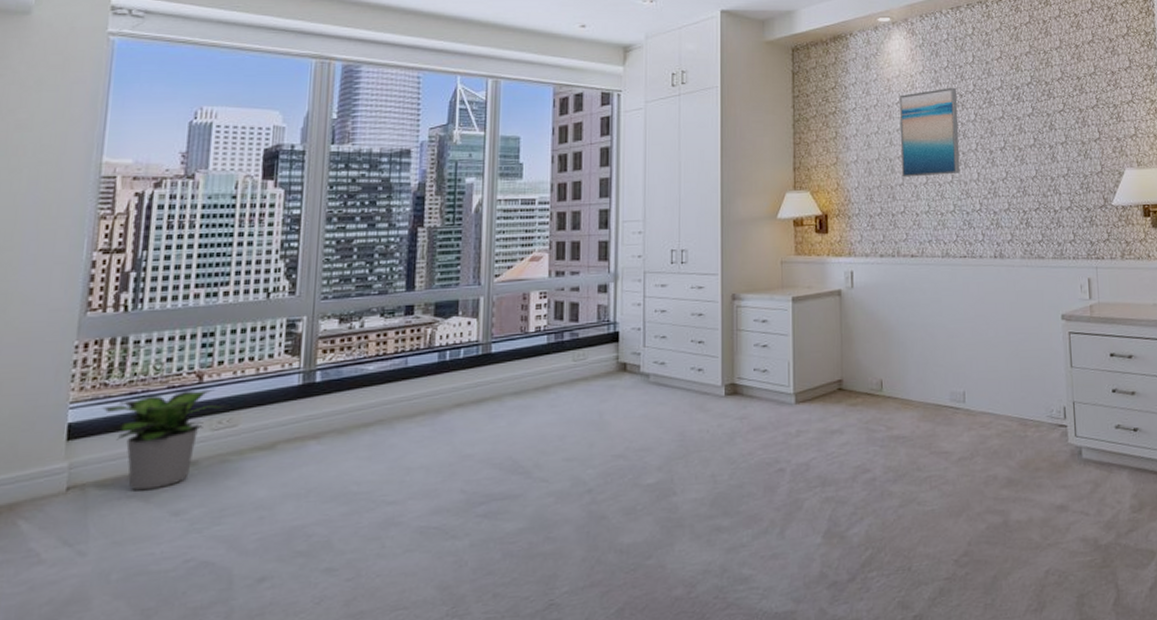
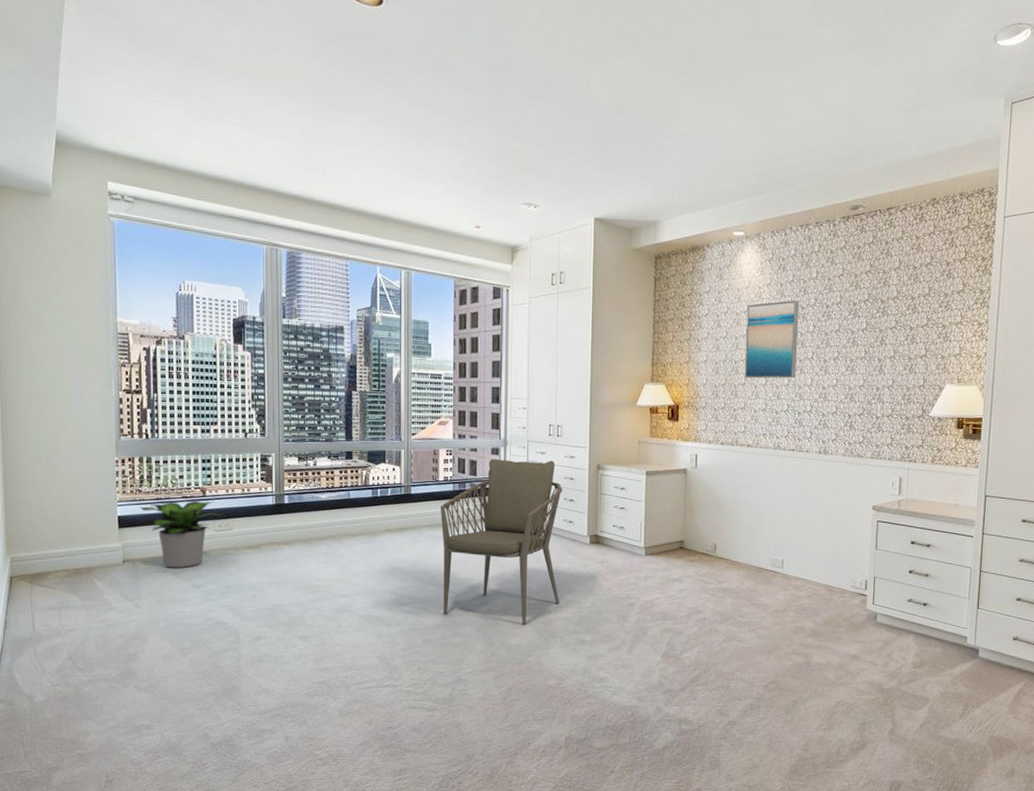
armchair: none [530,294,690,514] -> present [441,458,563,624]

